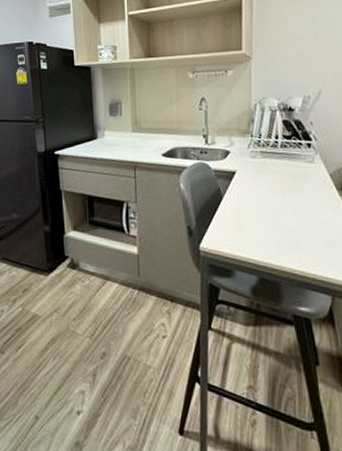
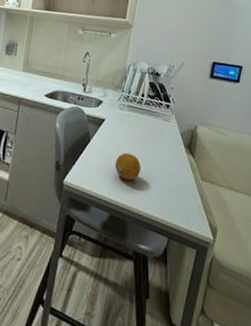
fruit: none [255,206,288,237] -> present [114,152,141,181]

